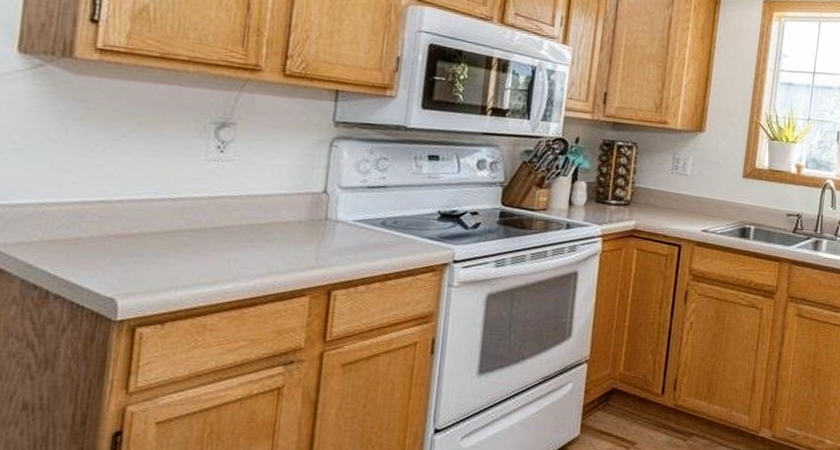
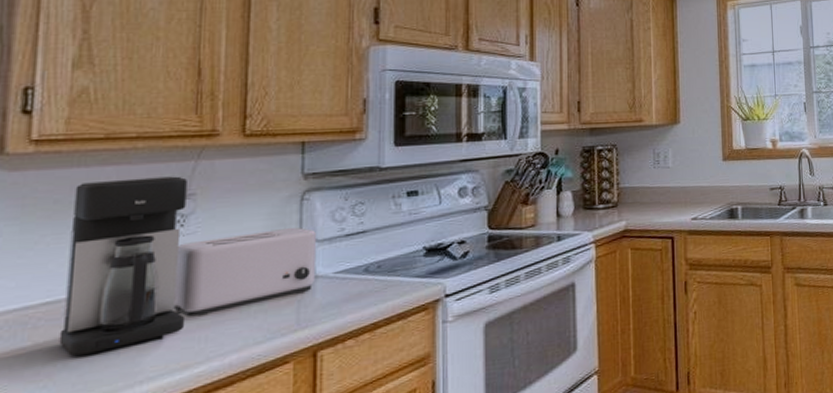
coffee maker: none [109,96,230,255] -> present [59,176,187,356]
toaster: none [208,168,342,239] -> present [173,227,317,318]

